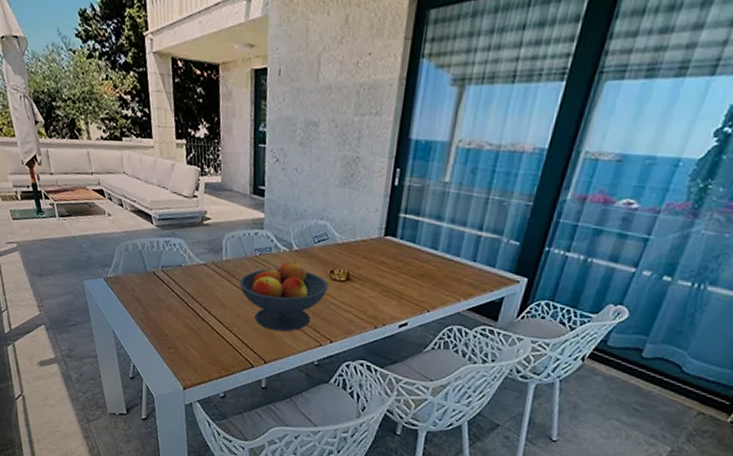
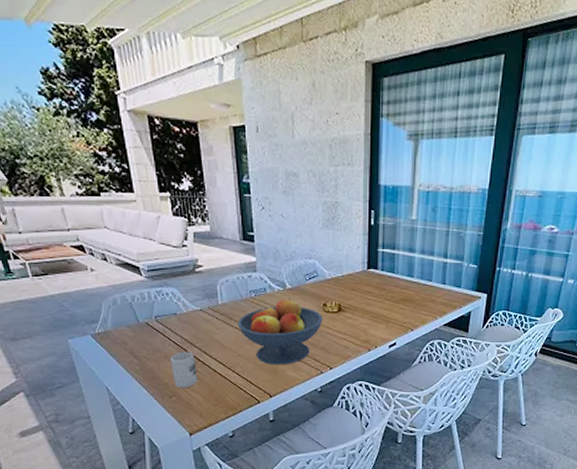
cup: none [172,304,196,342] -> present [170,351,197,389]

